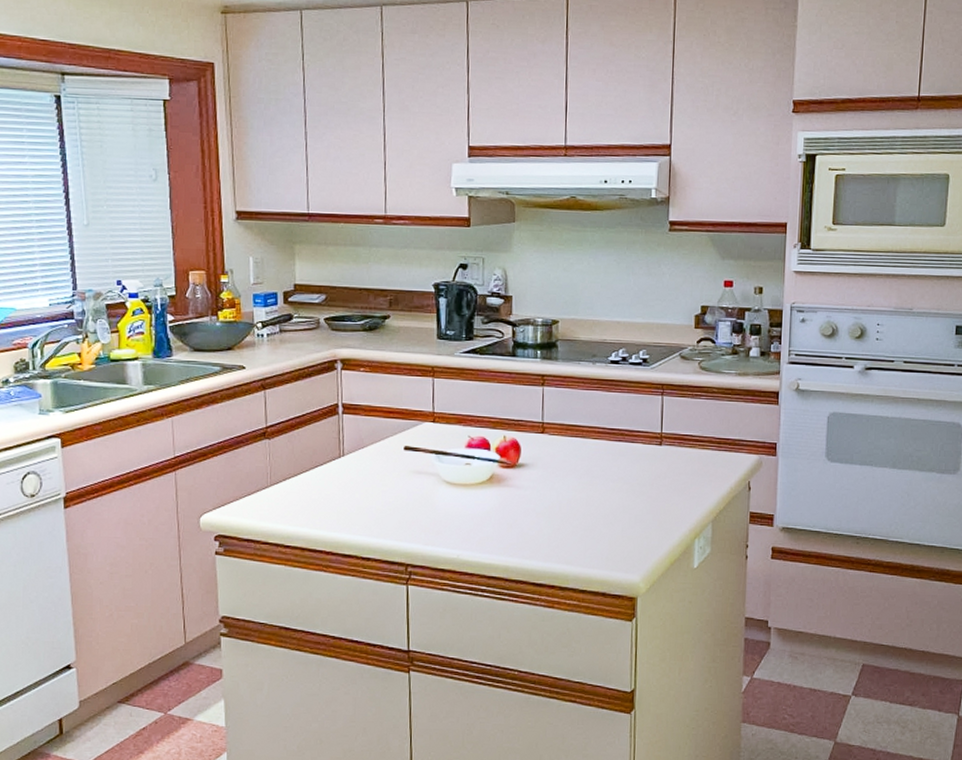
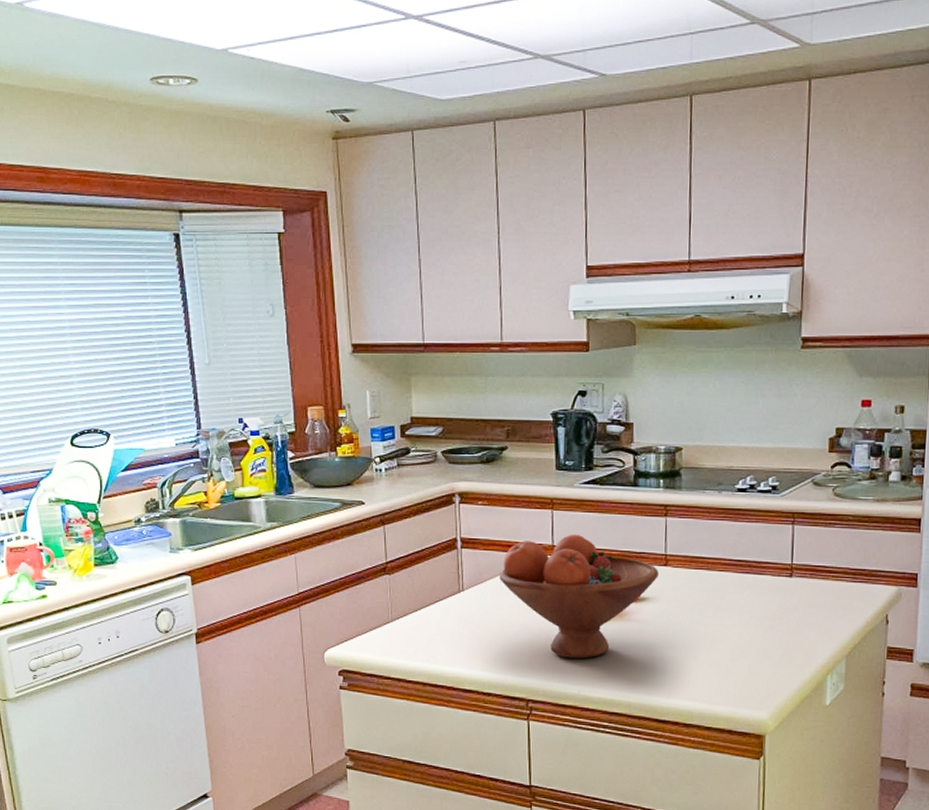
fruit bowl: none [380,401,536,523] -> present [500,534,659,659]

